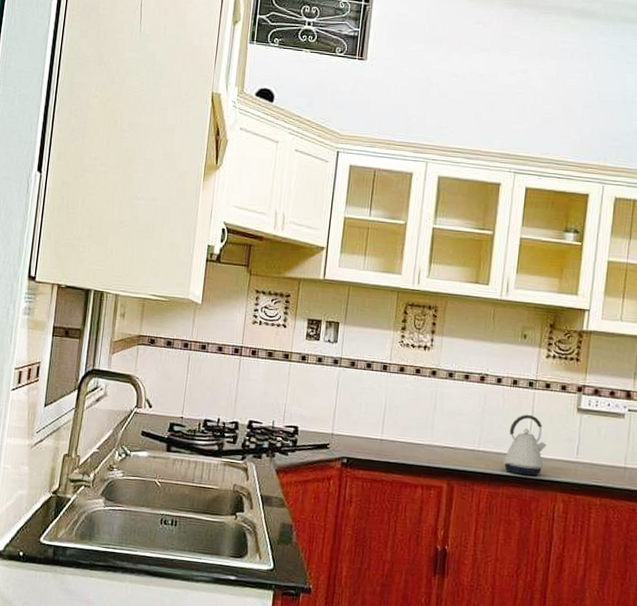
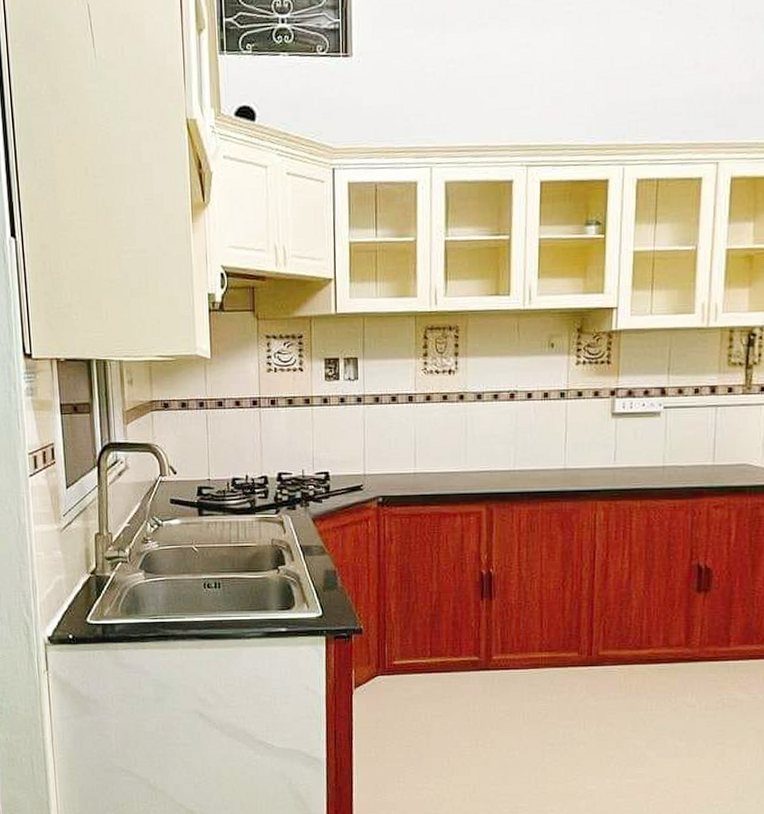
kettle: present [504,414,547,477] -> none [541,426,583,489]

